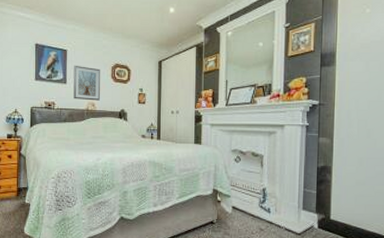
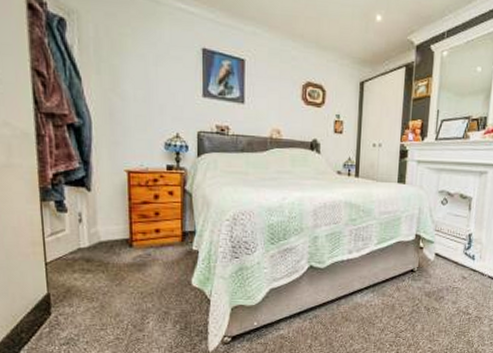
picture frame: present [74,65,100,101] -> none [254,80,288,127]

